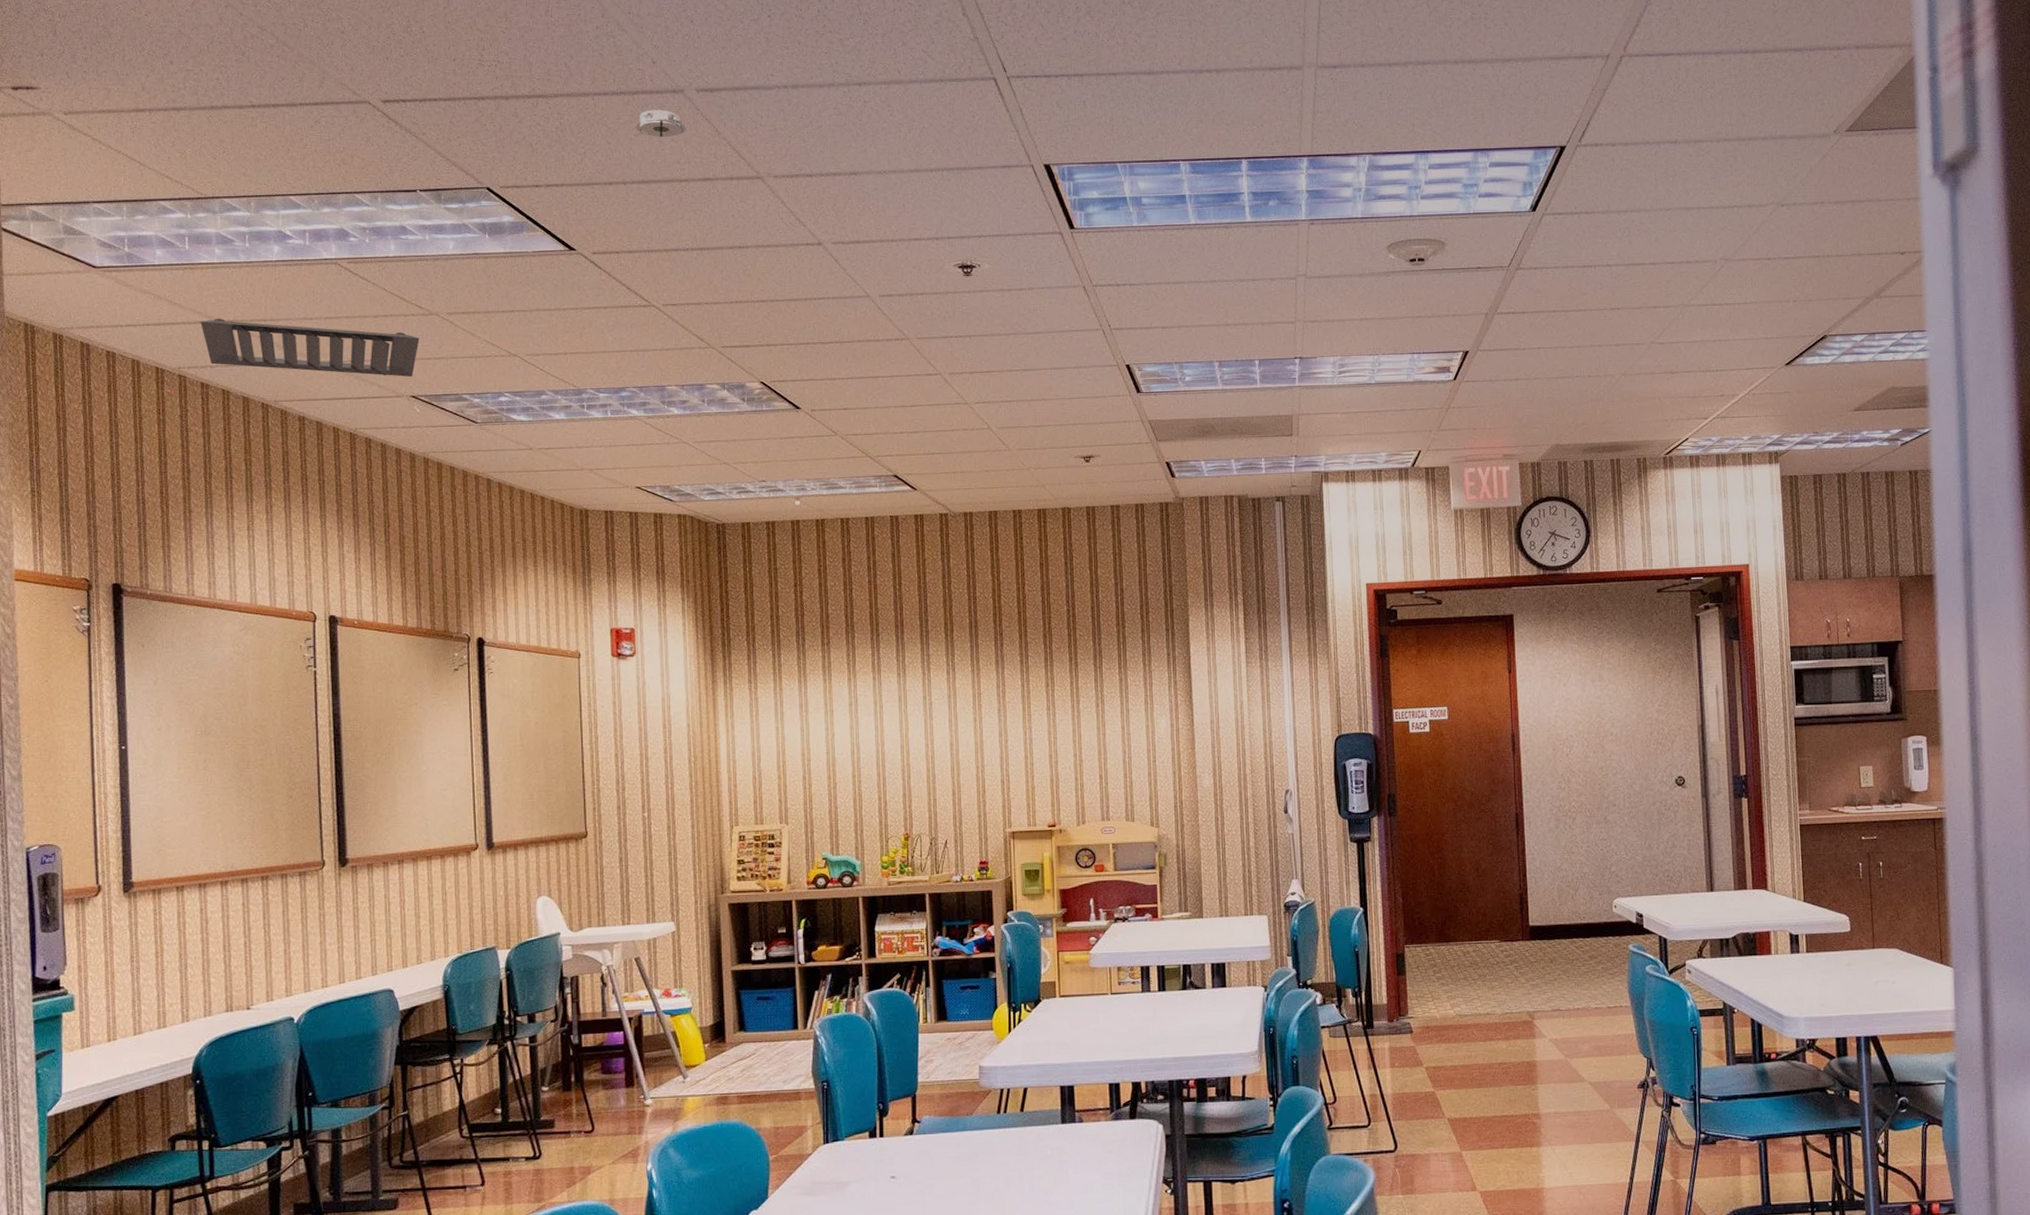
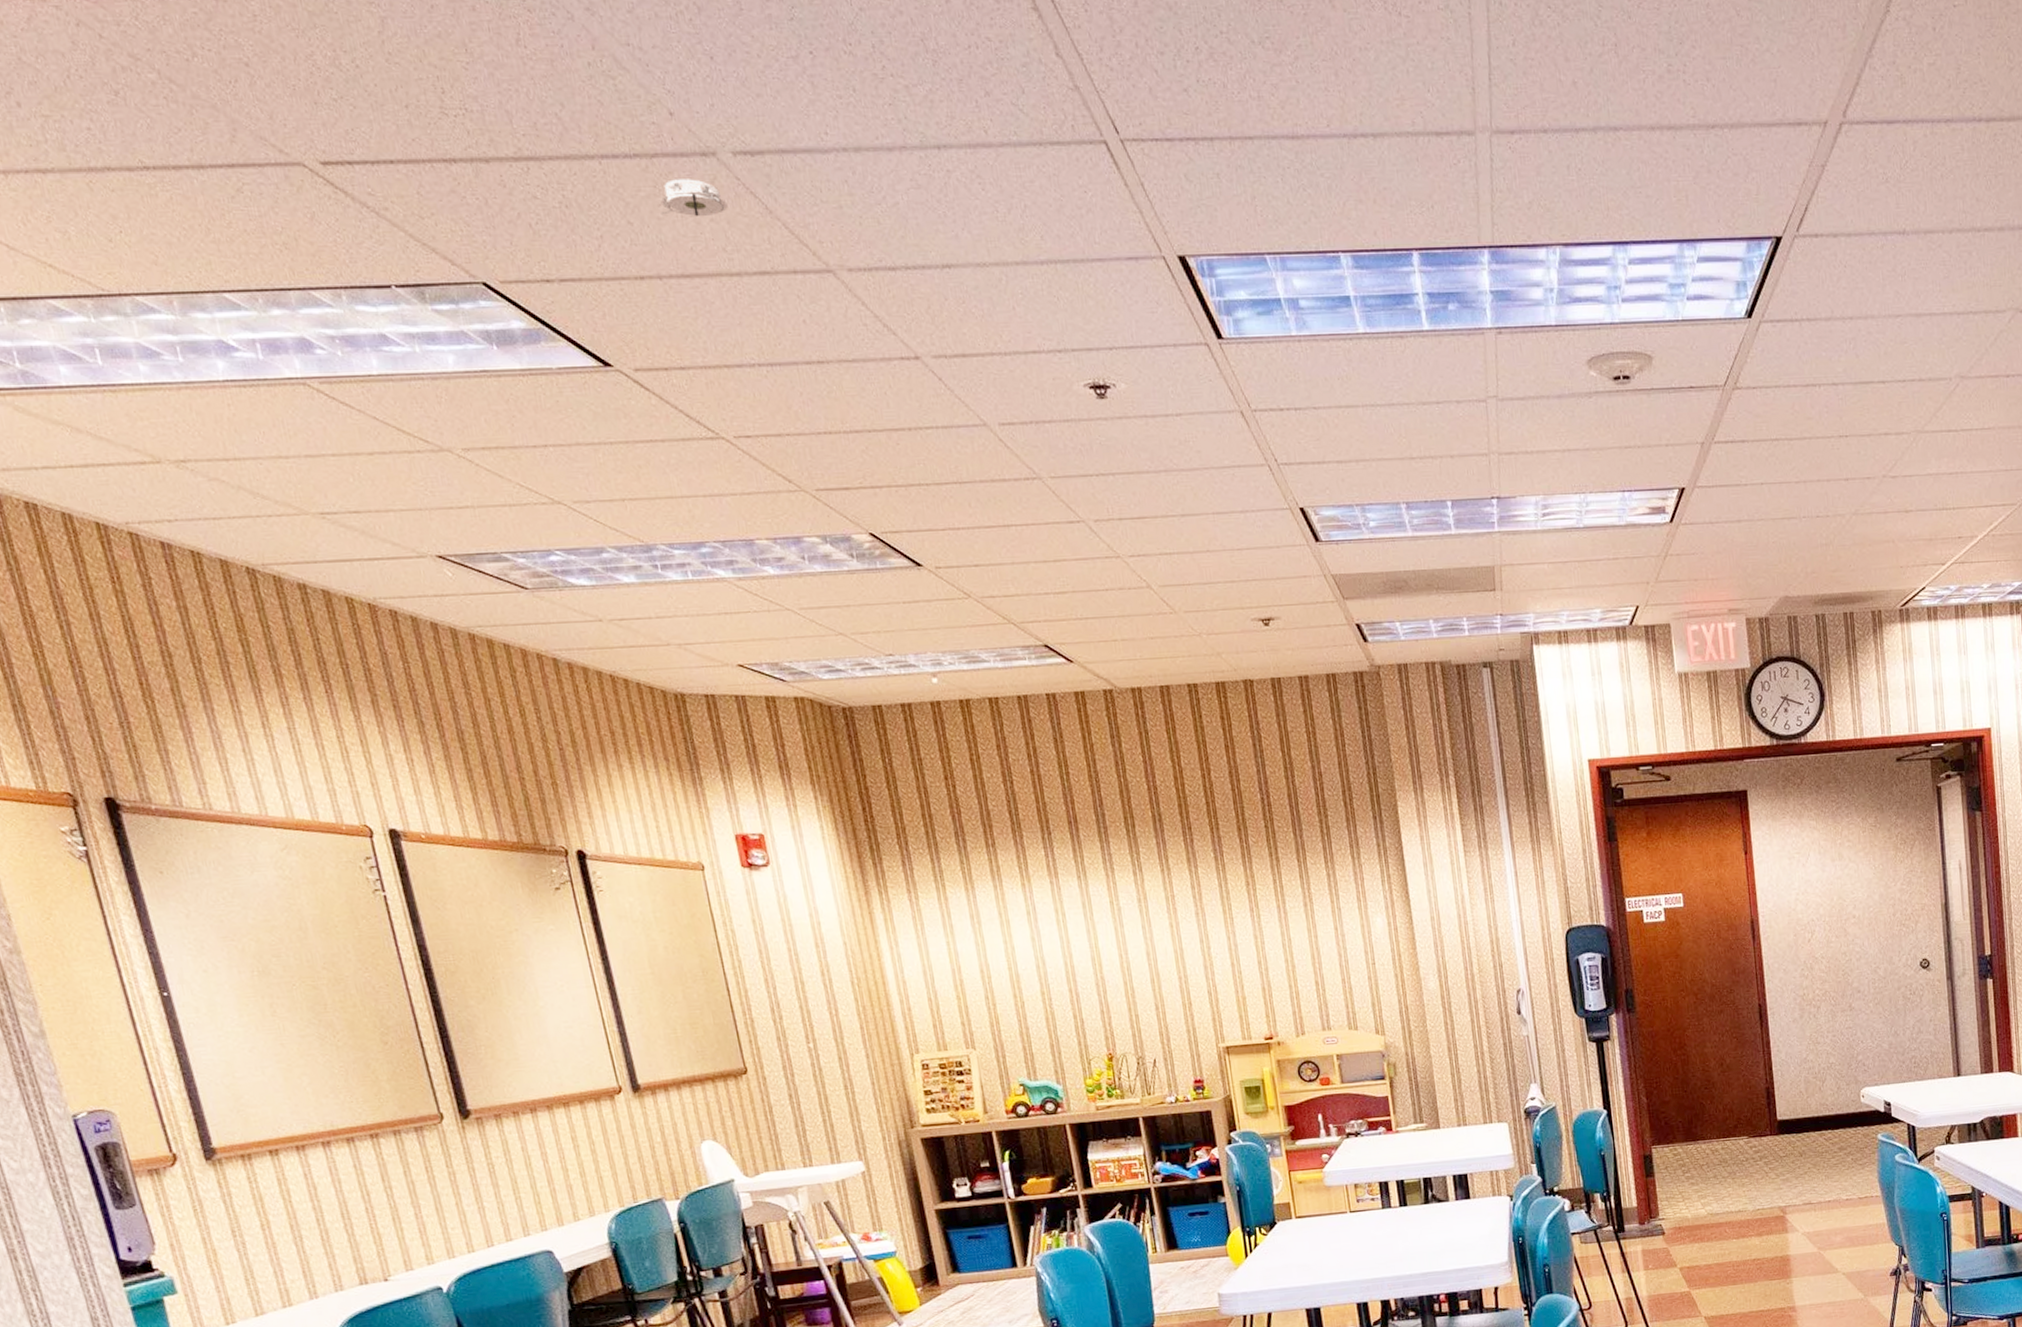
ceiling vent: present [200,319,420,377] -> none [141,458,435,532]

